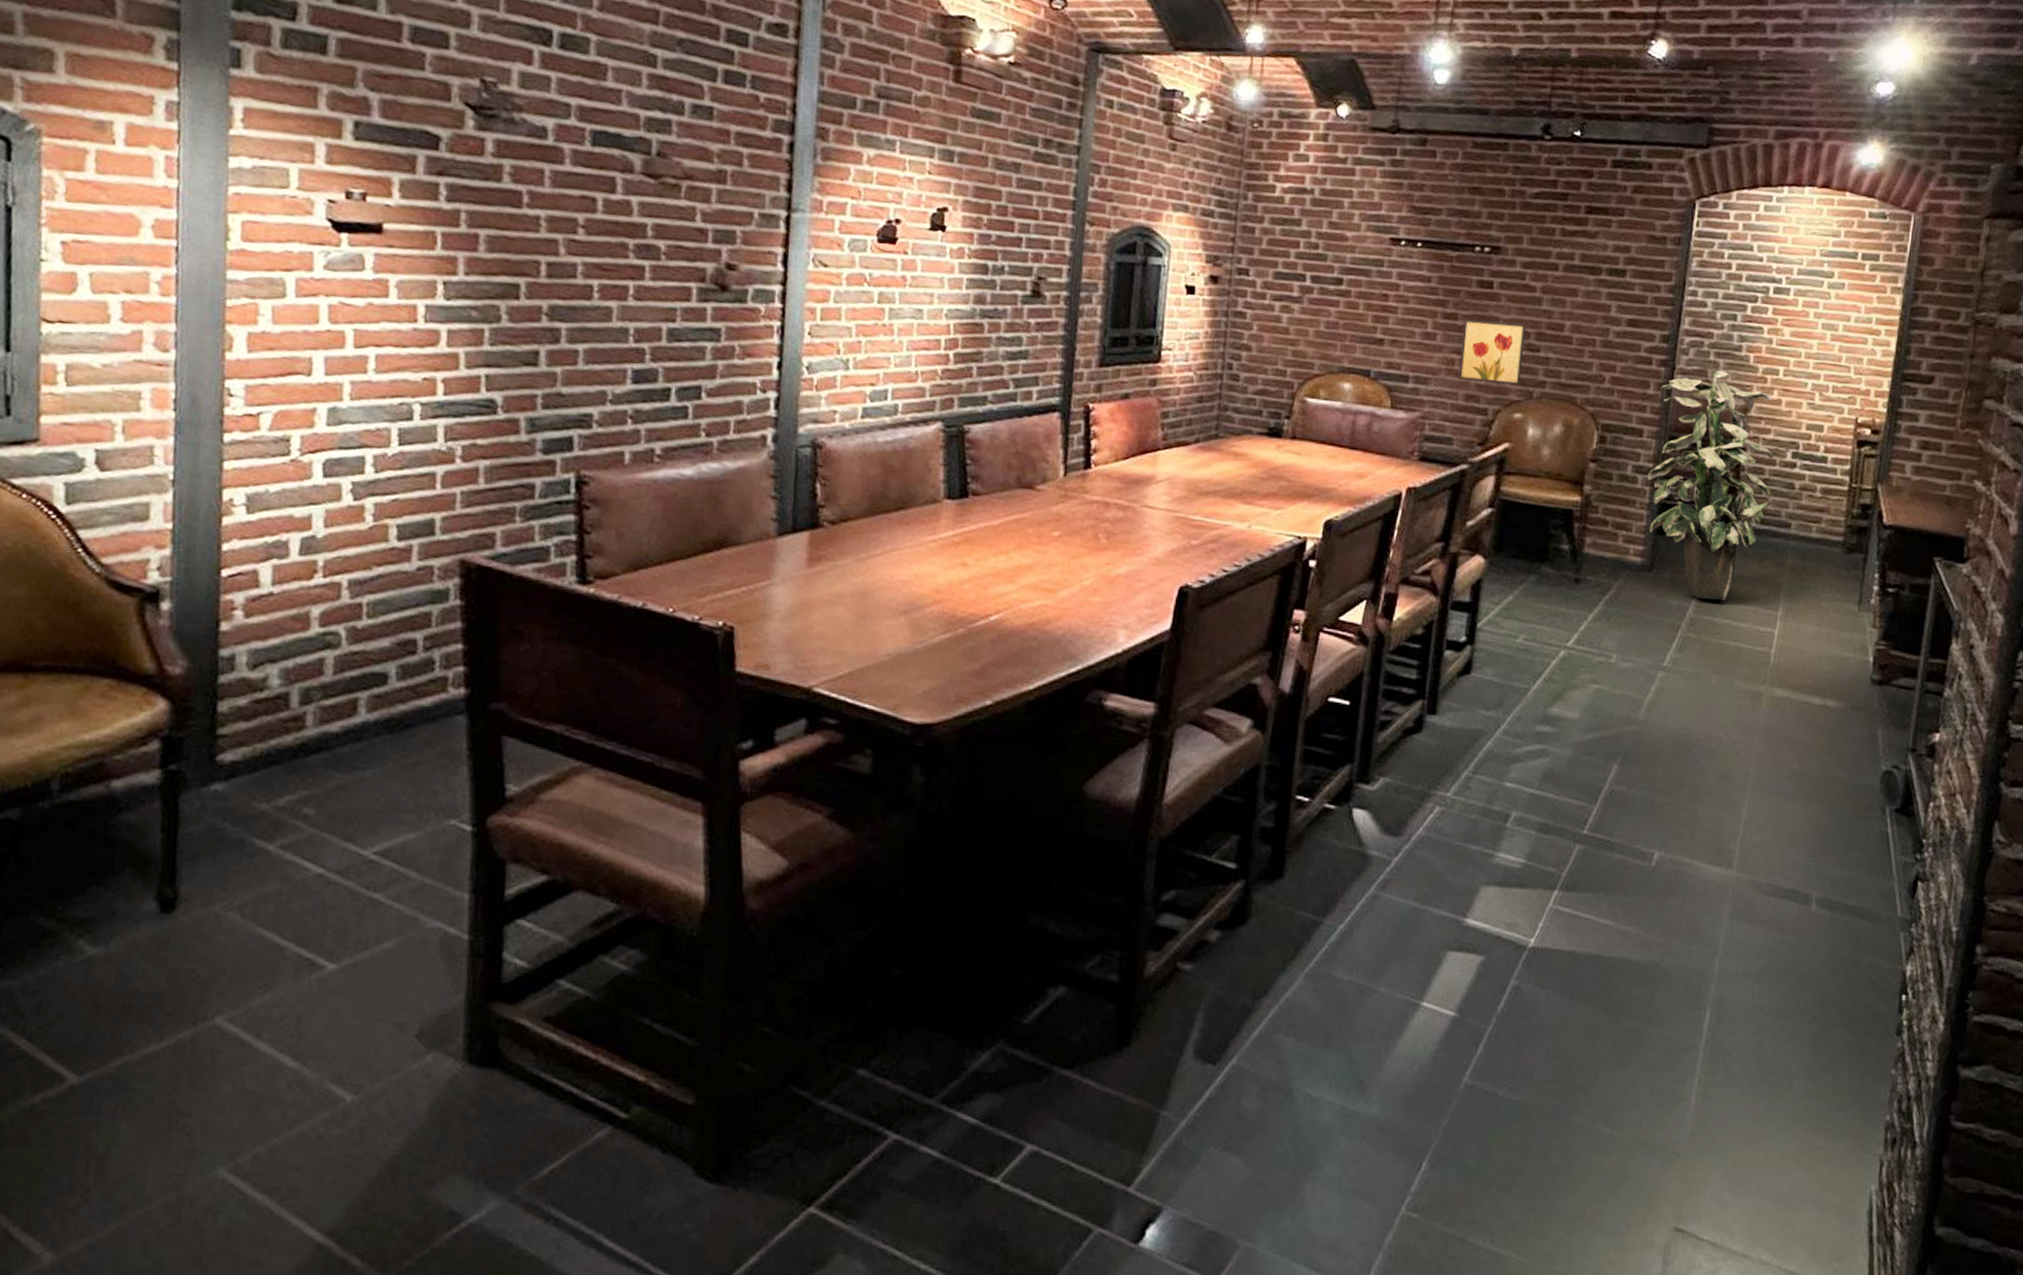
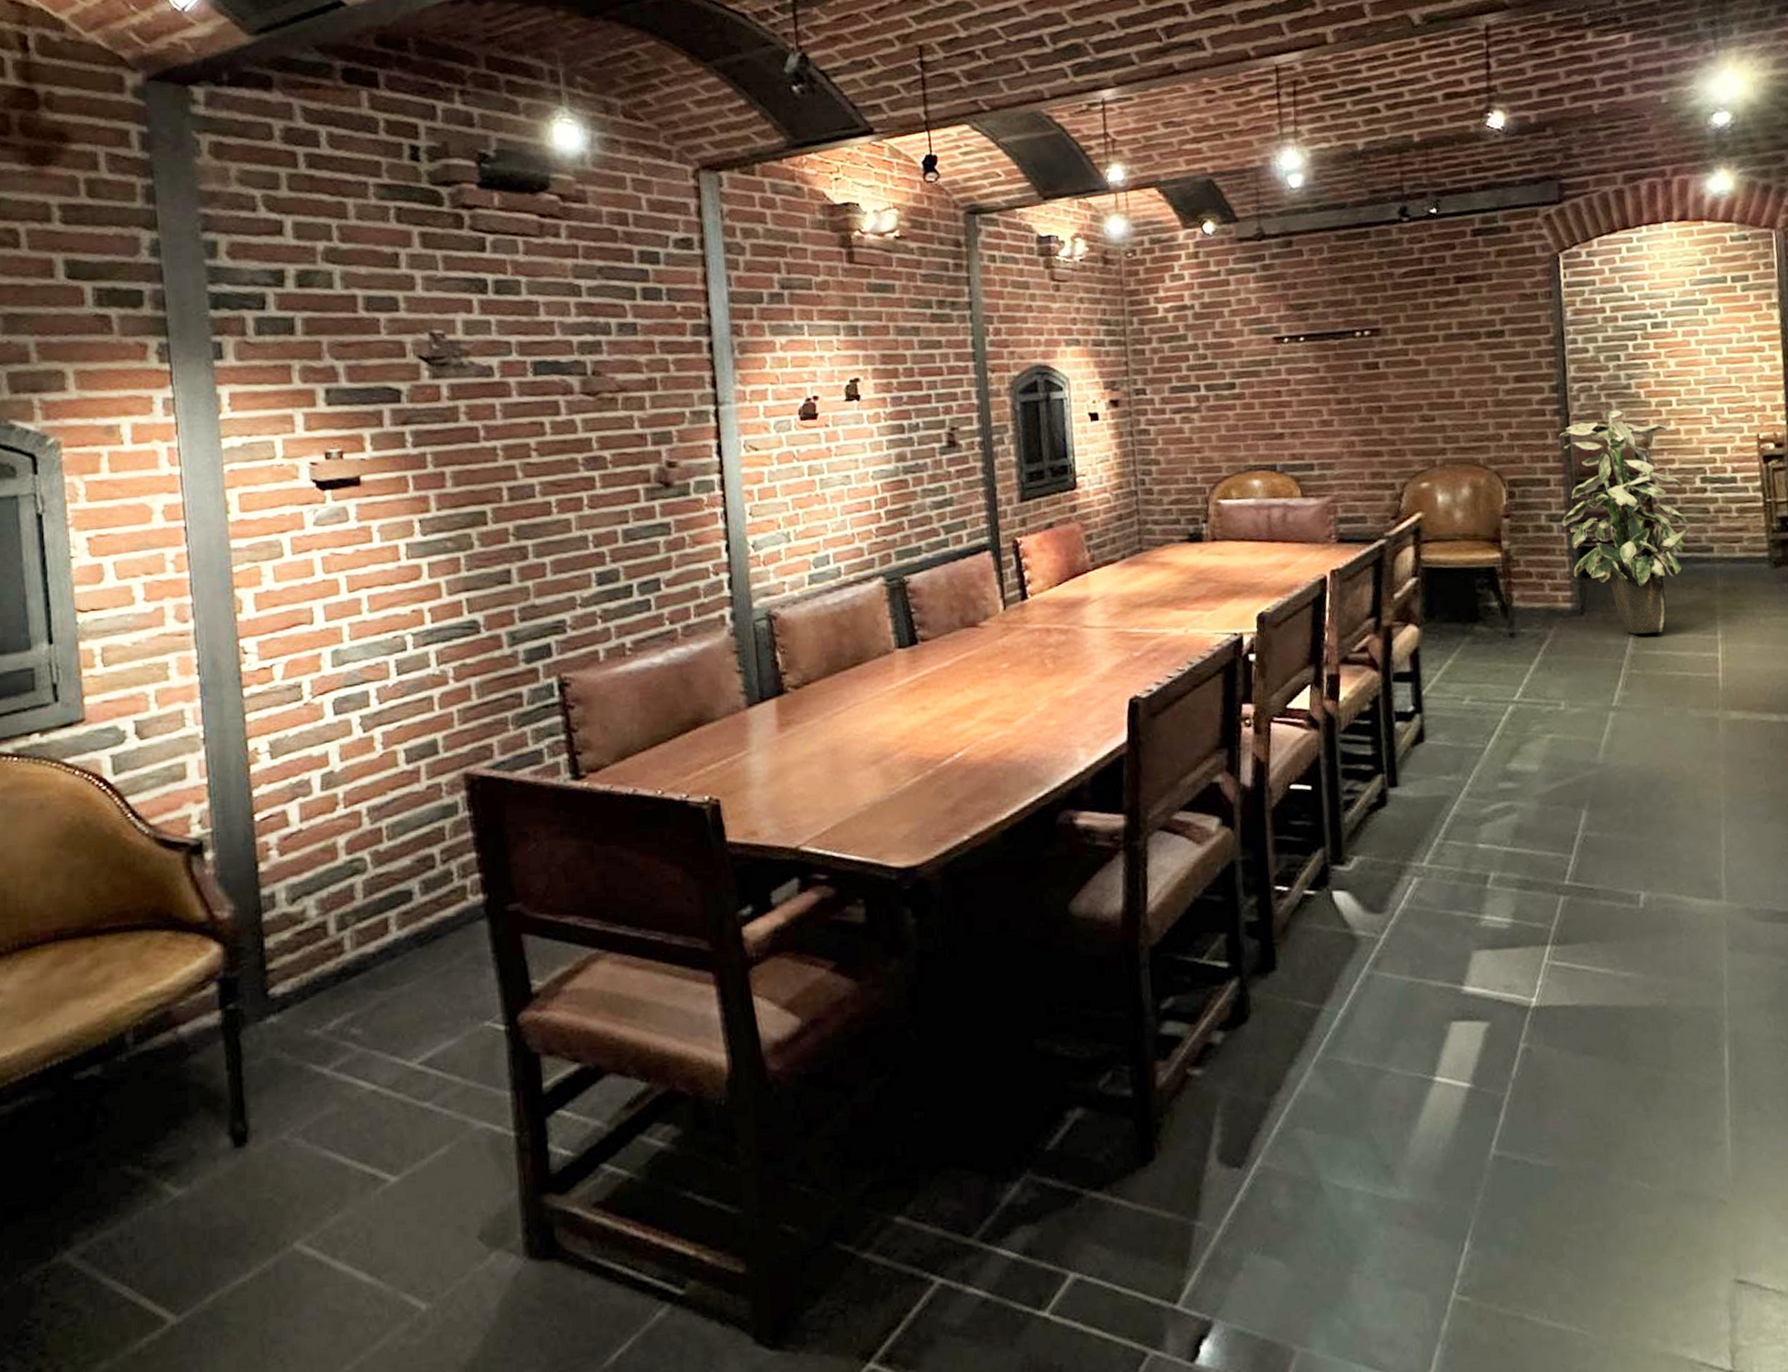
wall art: present [1458,319,1526,385] -> none [1356,397,1421,459]

